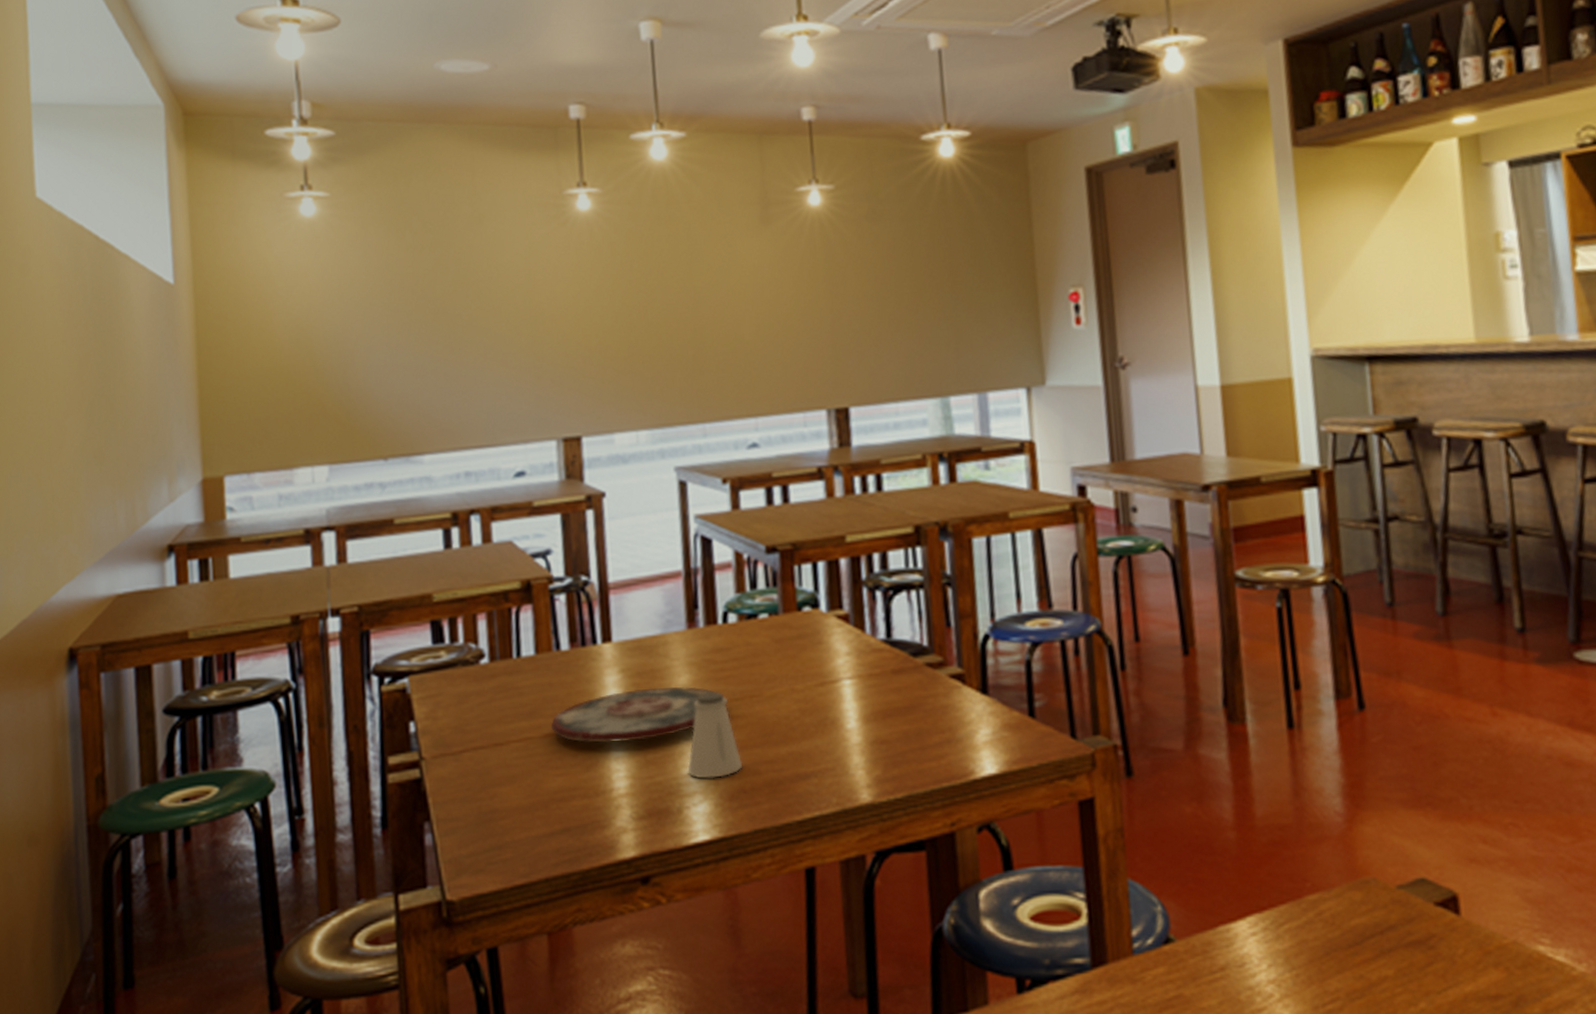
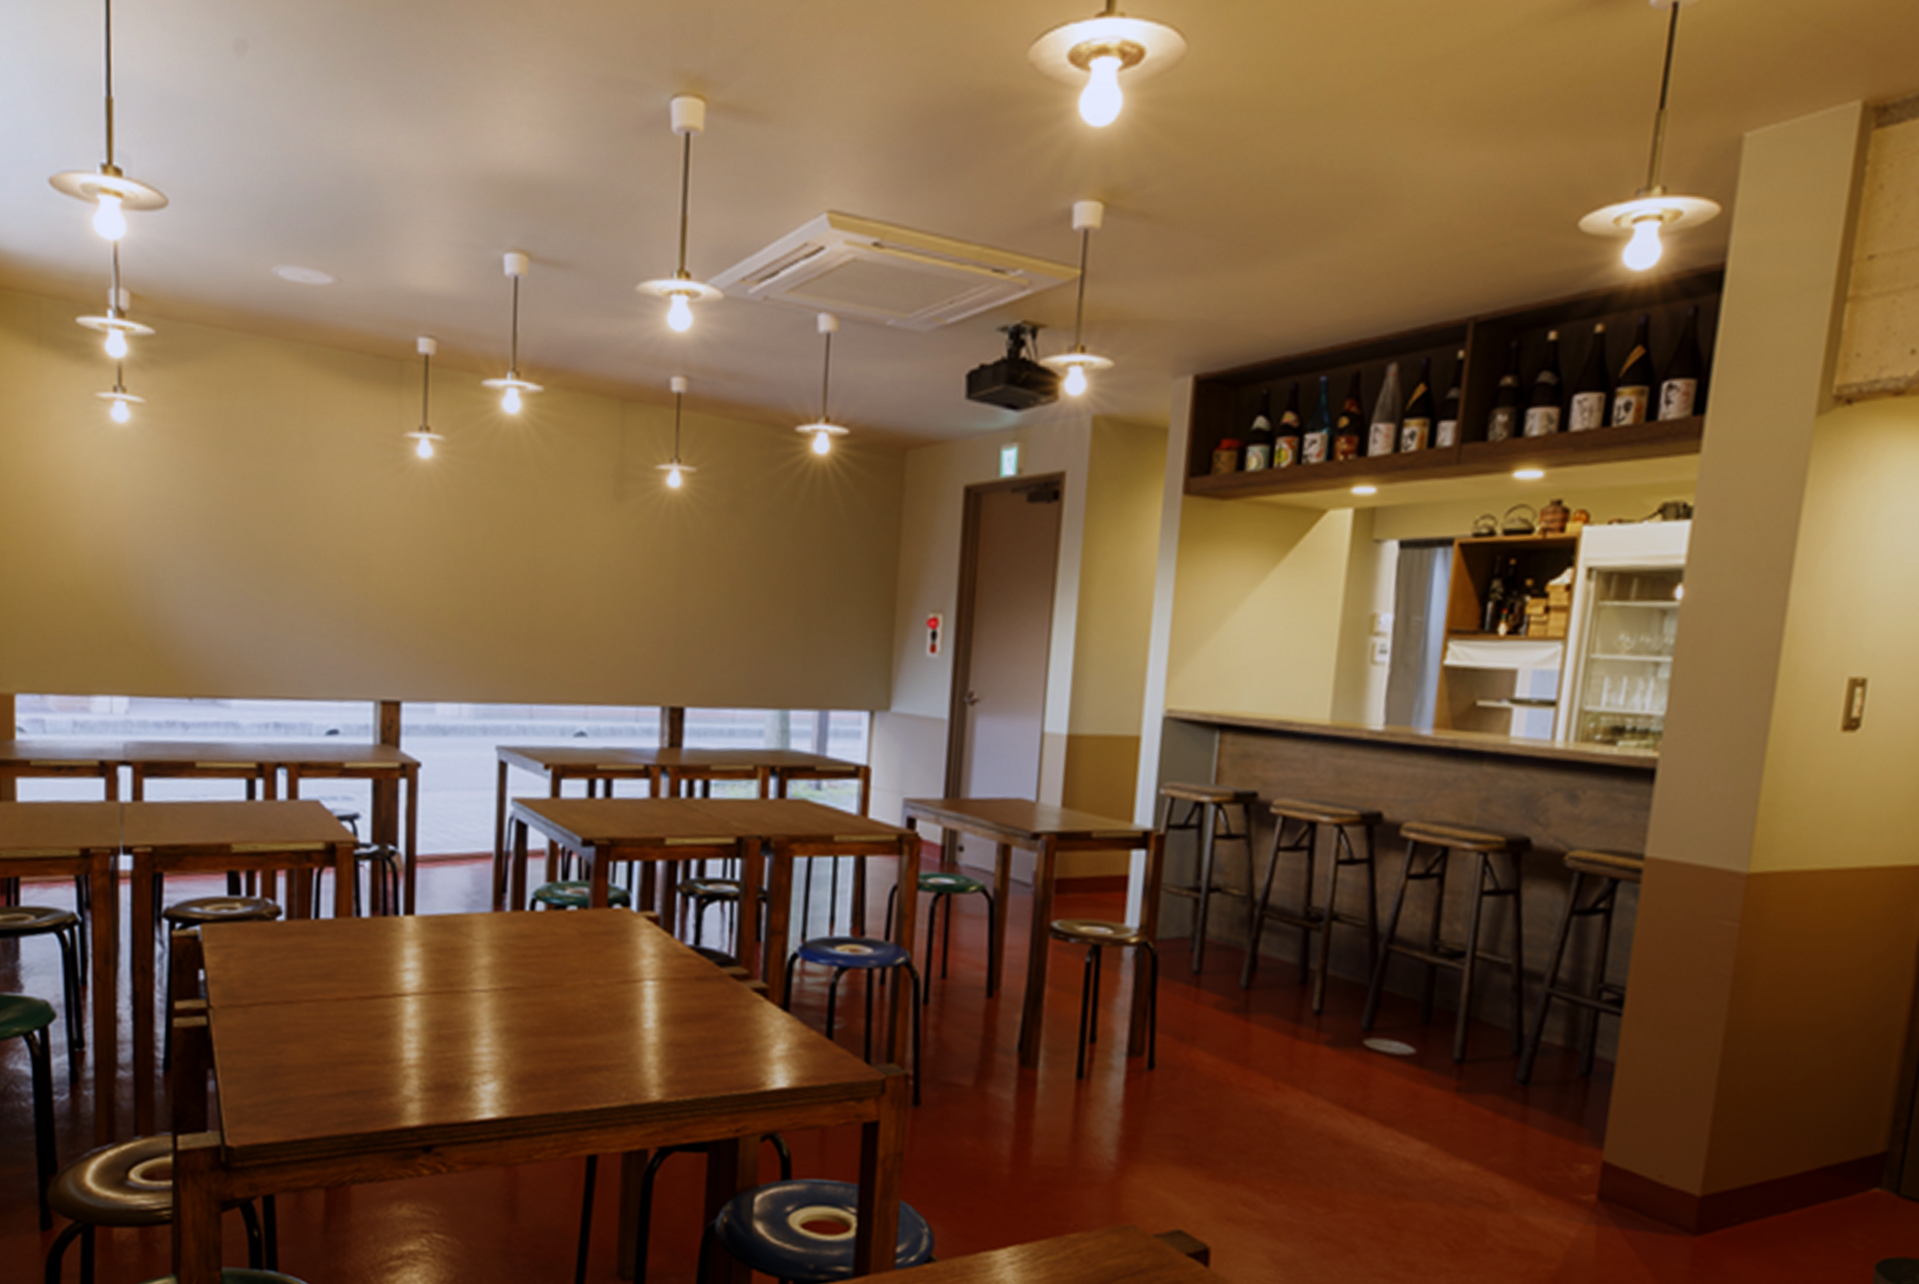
plate: present [551,686,726,744] -> none [346,965,526,1015]
saltshaker: present [687,691,743,779] -> none [480,976,536,1061]

